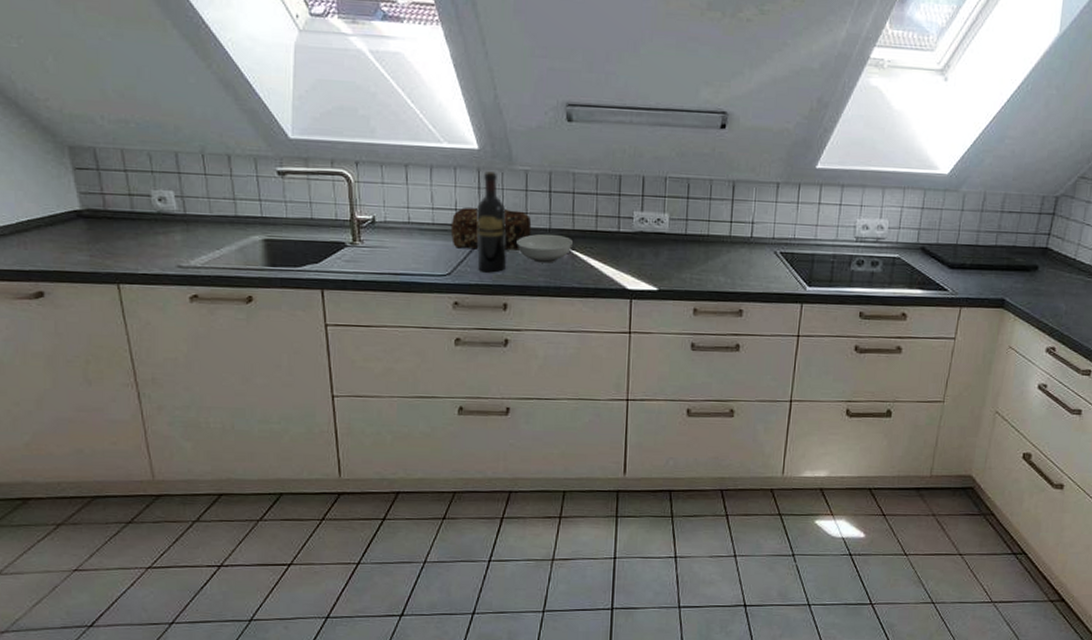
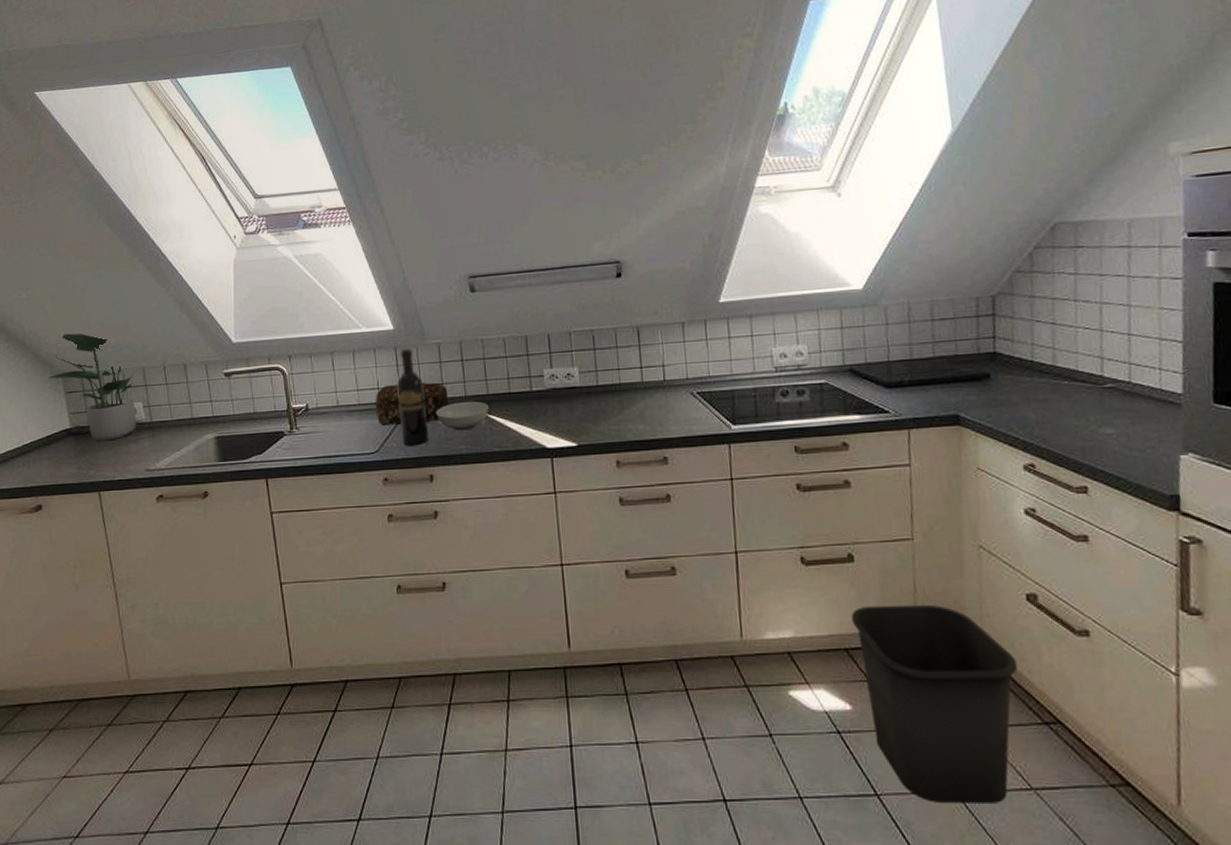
potted plant: none [51,99,167,230] -> present [49,333,137,442]
waste bin: none [879,454,1003,612] -> present [851,604,1017,803]

